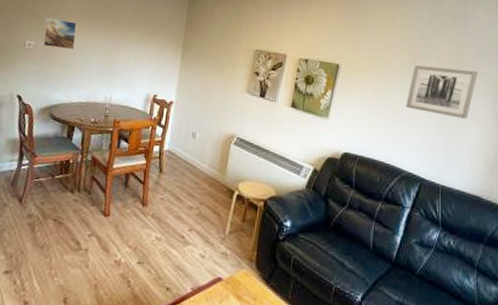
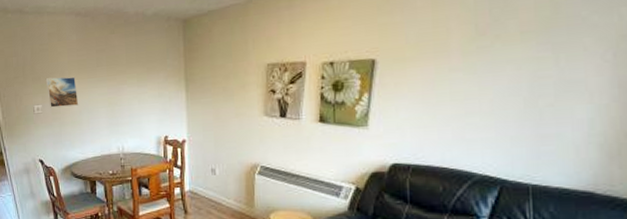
wall art: present [405,65,478,119] -> none [473,25,586,97]

